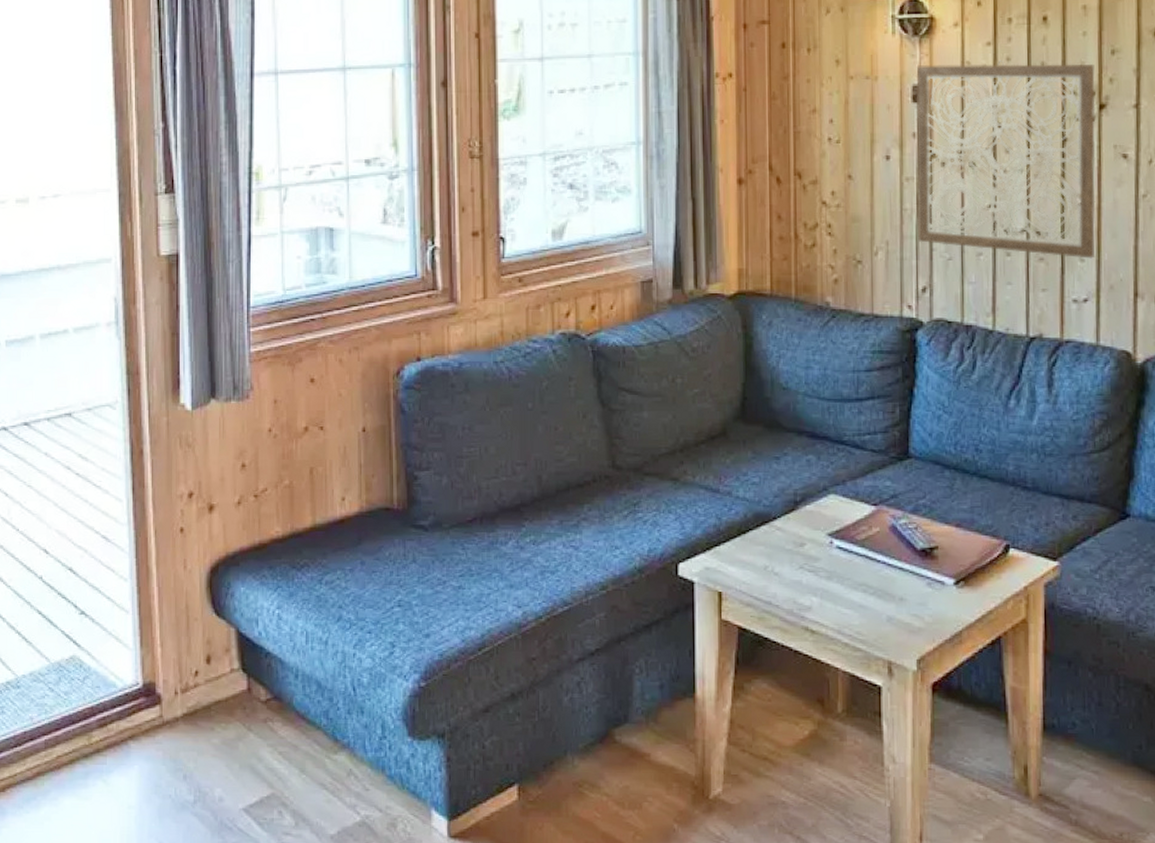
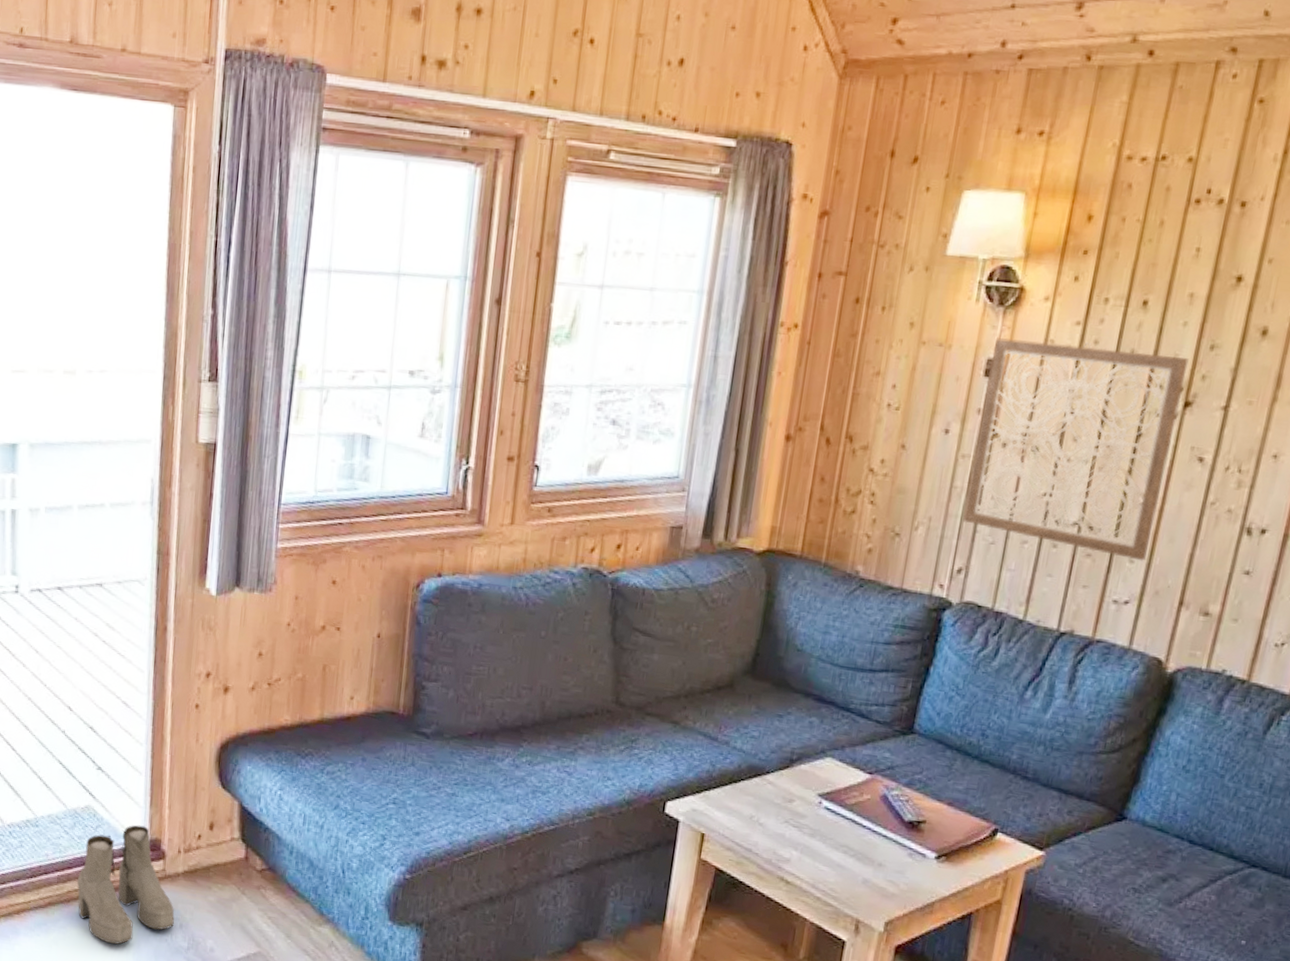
boots: none [67,670,177,810] -> present [77,825,175,945]

